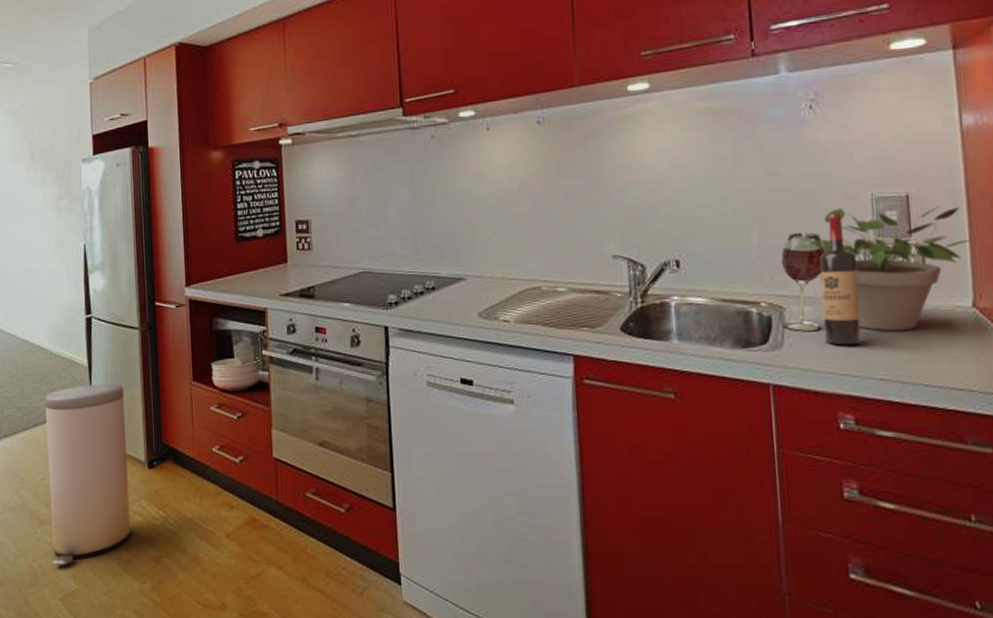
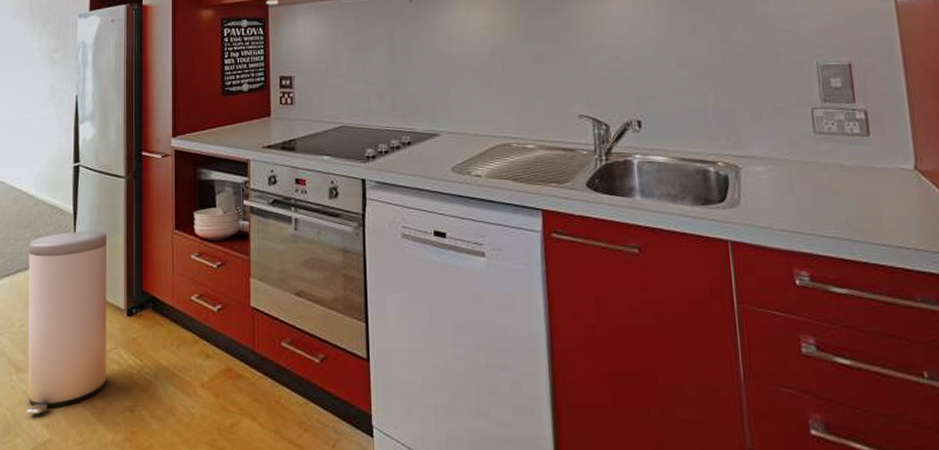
wineglass: present [780,232,826,331] -> none [735,96,777,190]
wine bottle: present [818,214,862,345] -> none [770,80,813,204]
potted plant: present [820,206,975,332] -> none [771,74,914,192]

